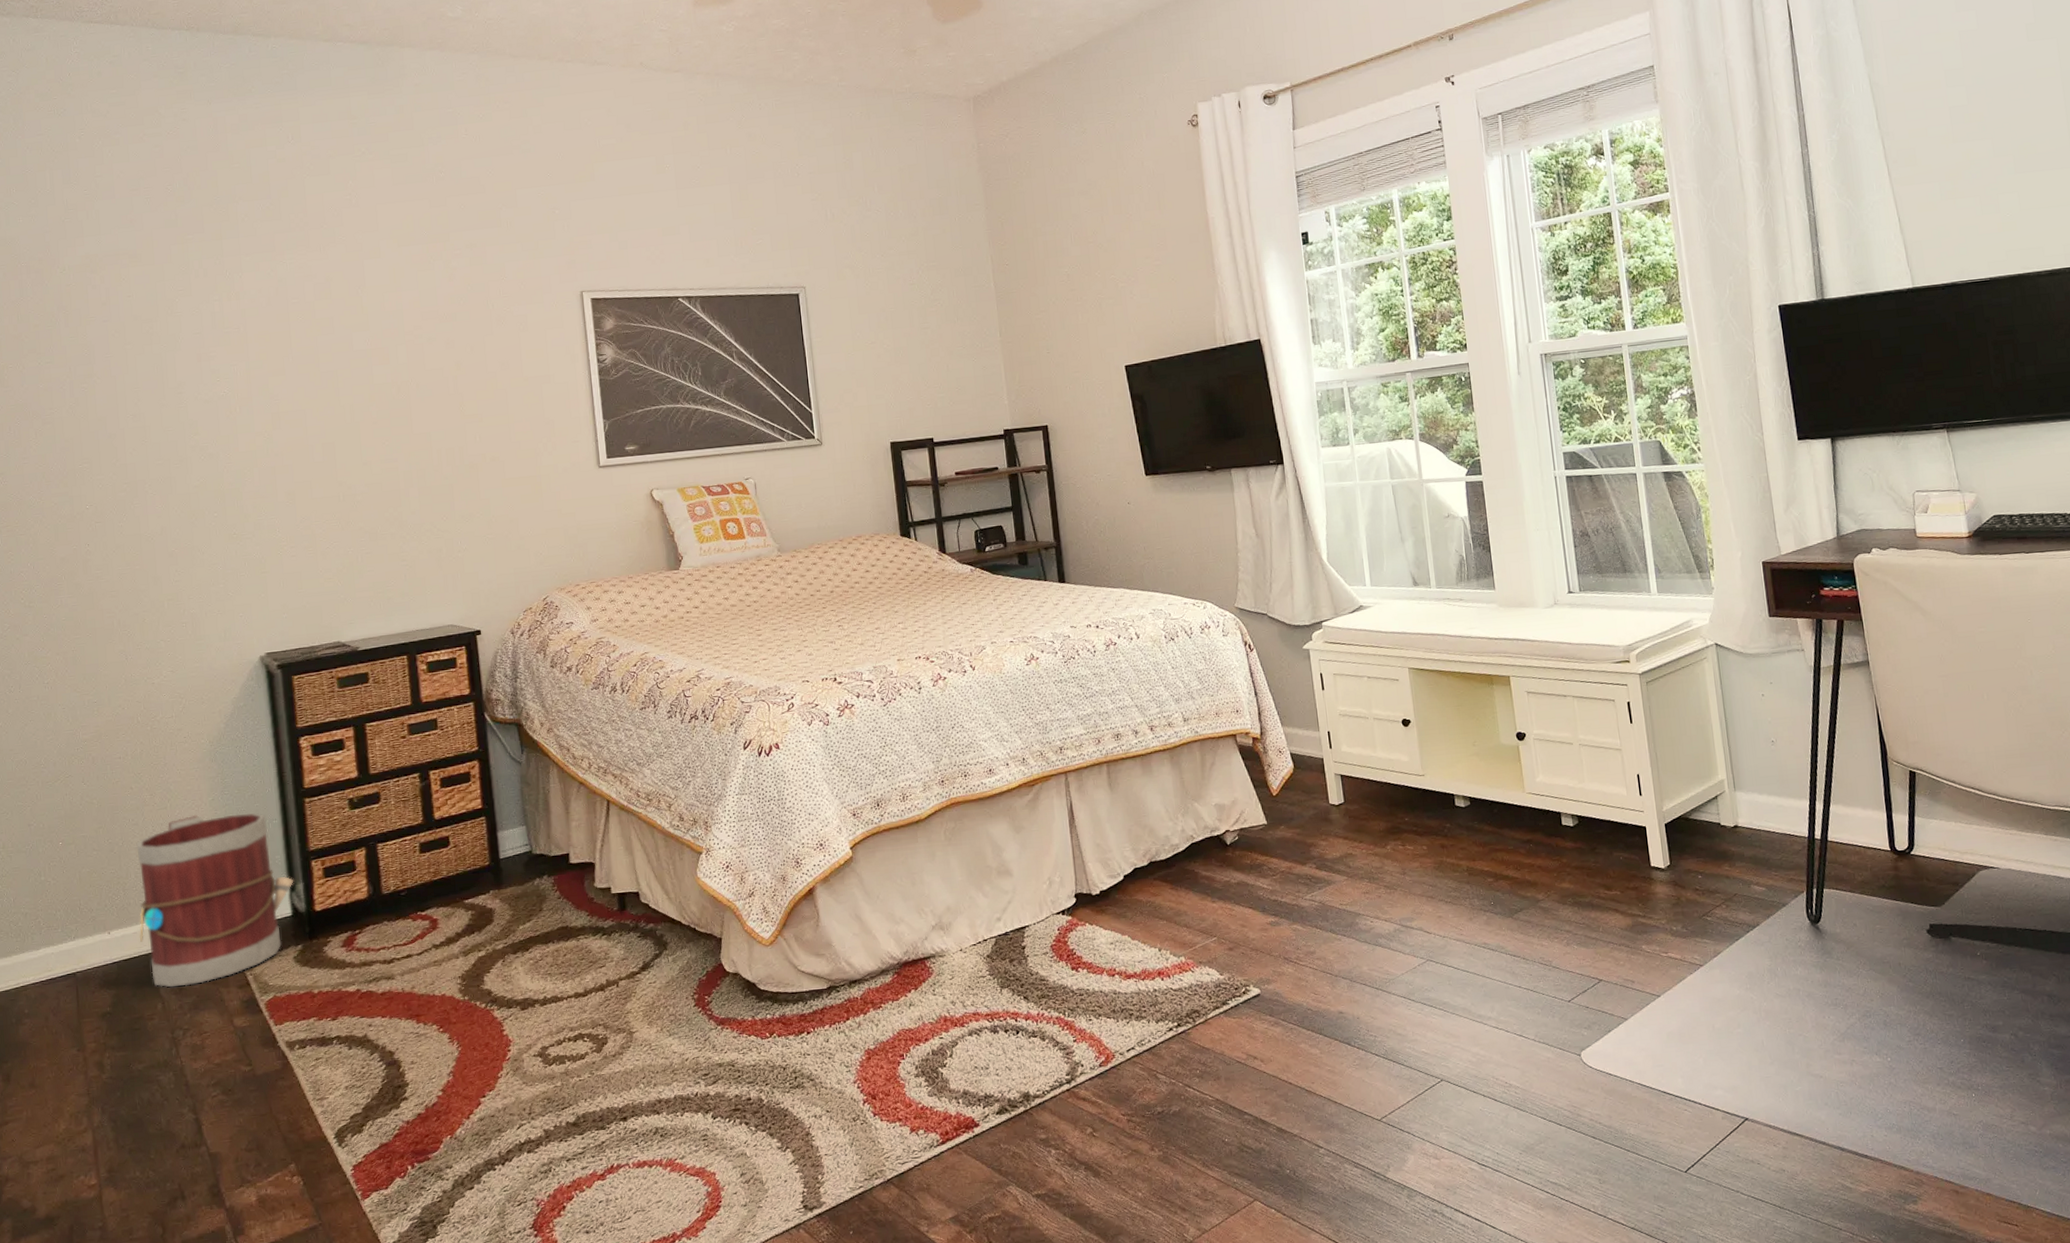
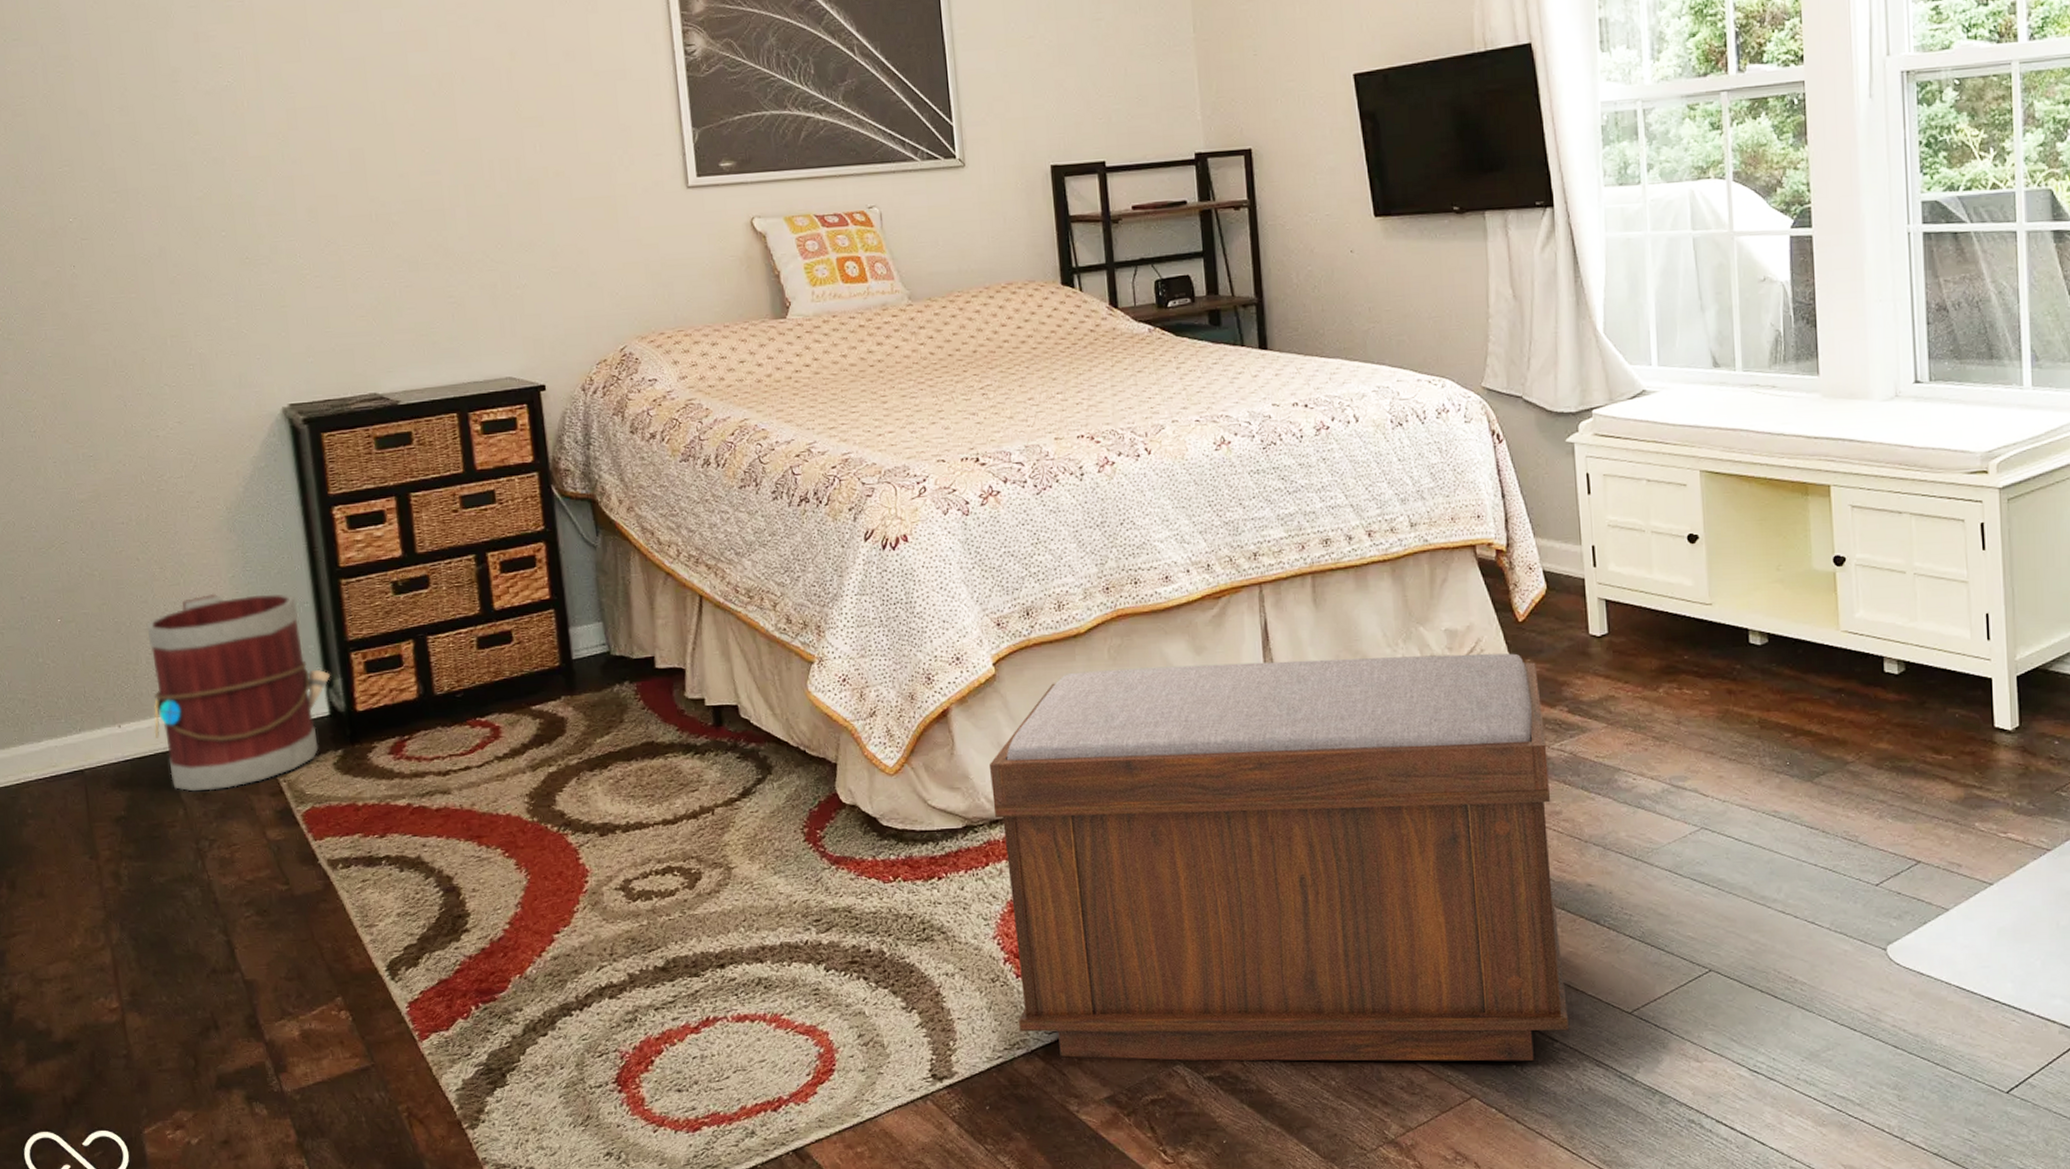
bench: none [849,821,1331,1184] -> present [990,653,1569,1061]

